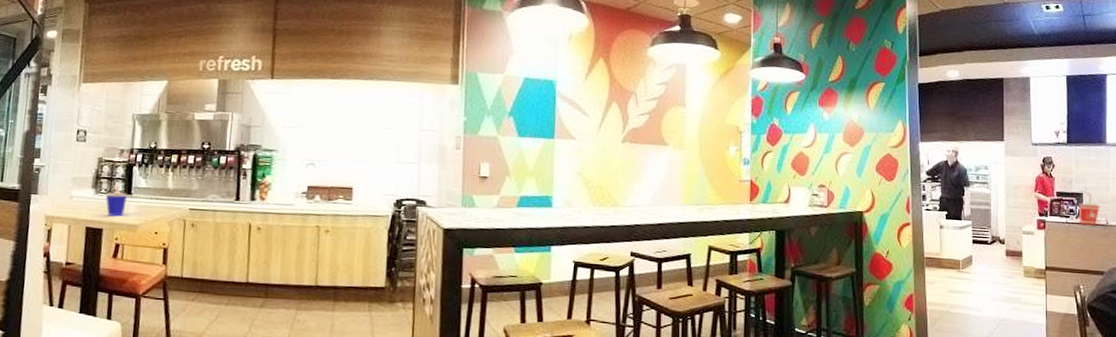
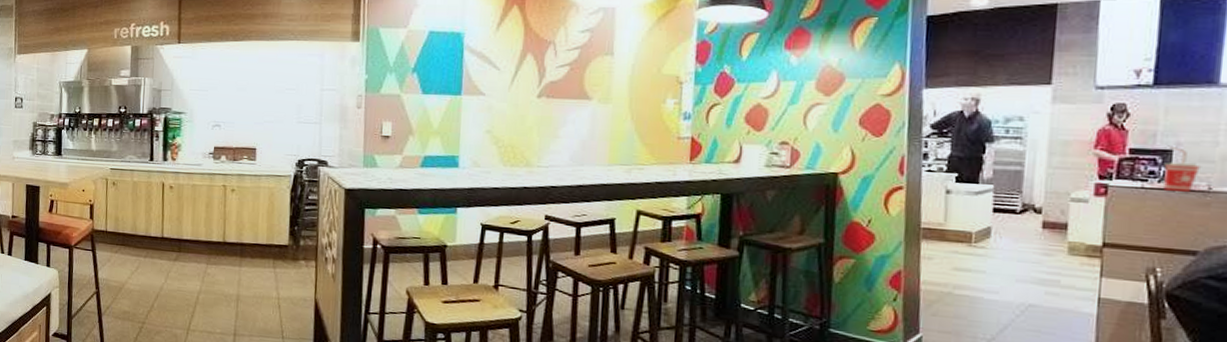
beverage cup: present [105,186,127,217] -> none [40,147,58,176]

